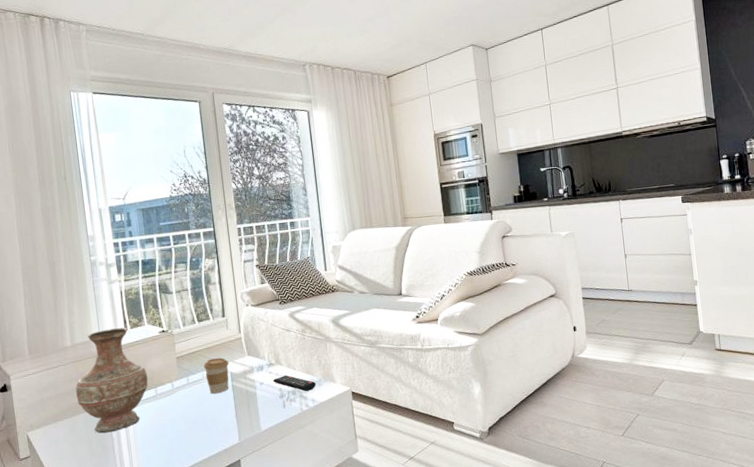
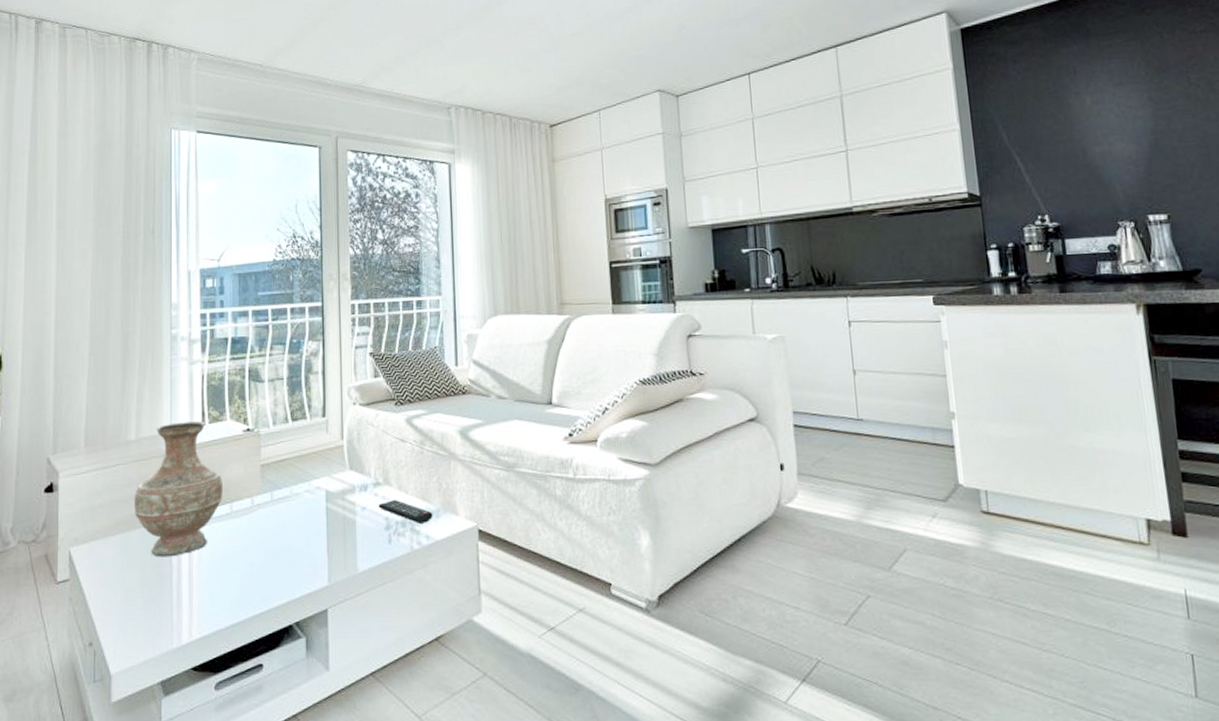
coffee cup: present [203,357,229,394] -> none [293,470,324,518]

